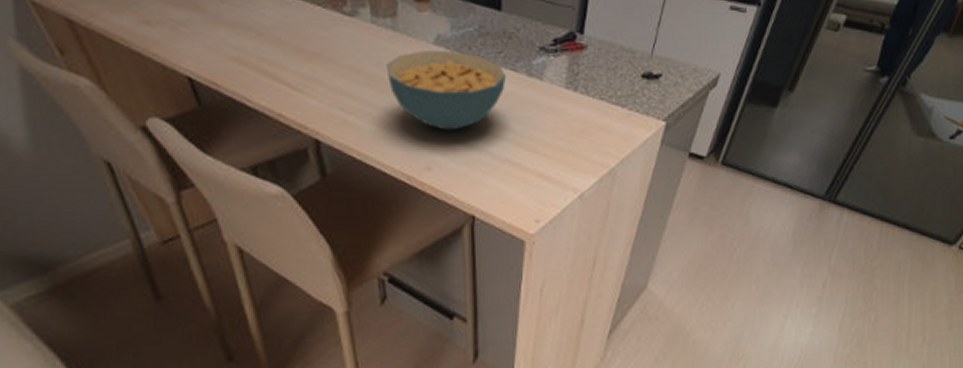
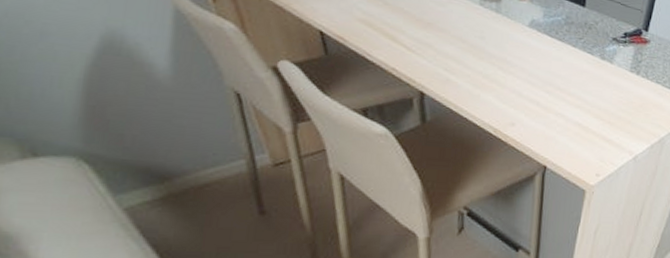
cereal bowl: present [386,50,507,131] -> none [487,30,585,96]

